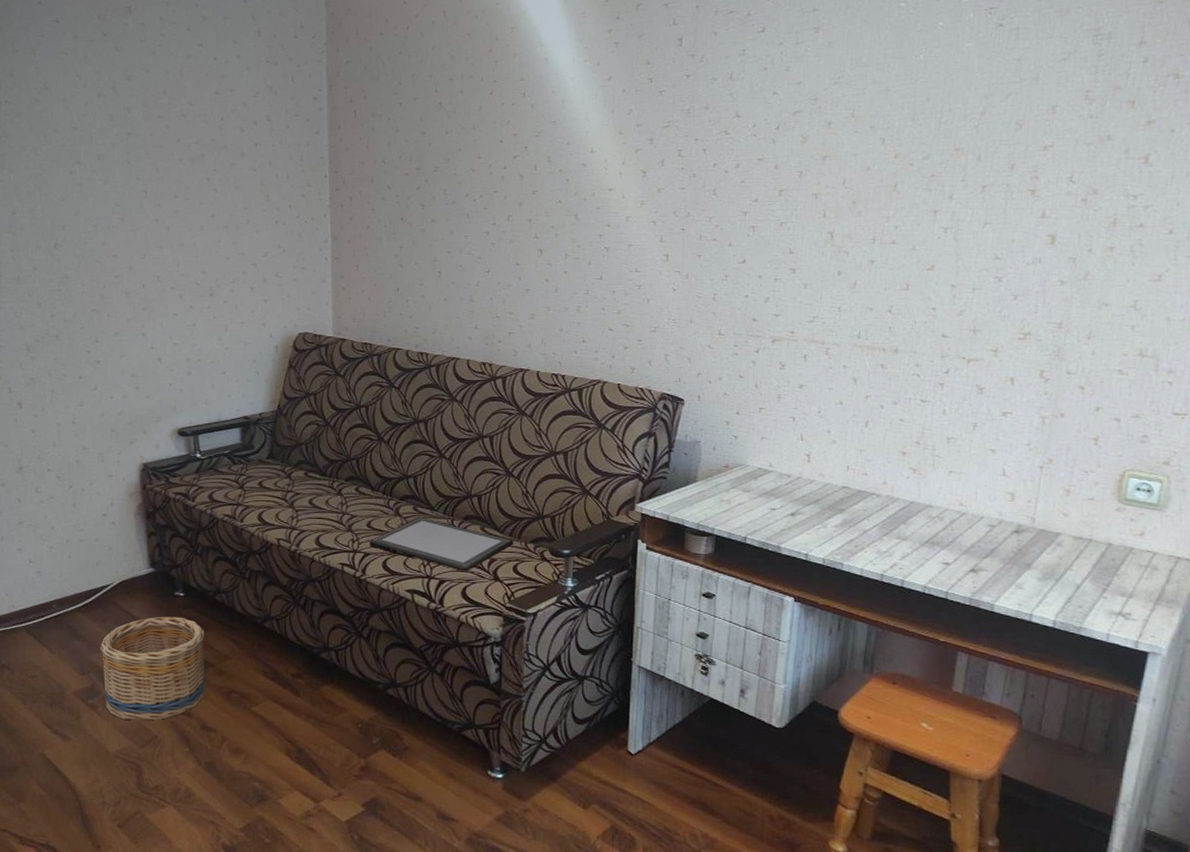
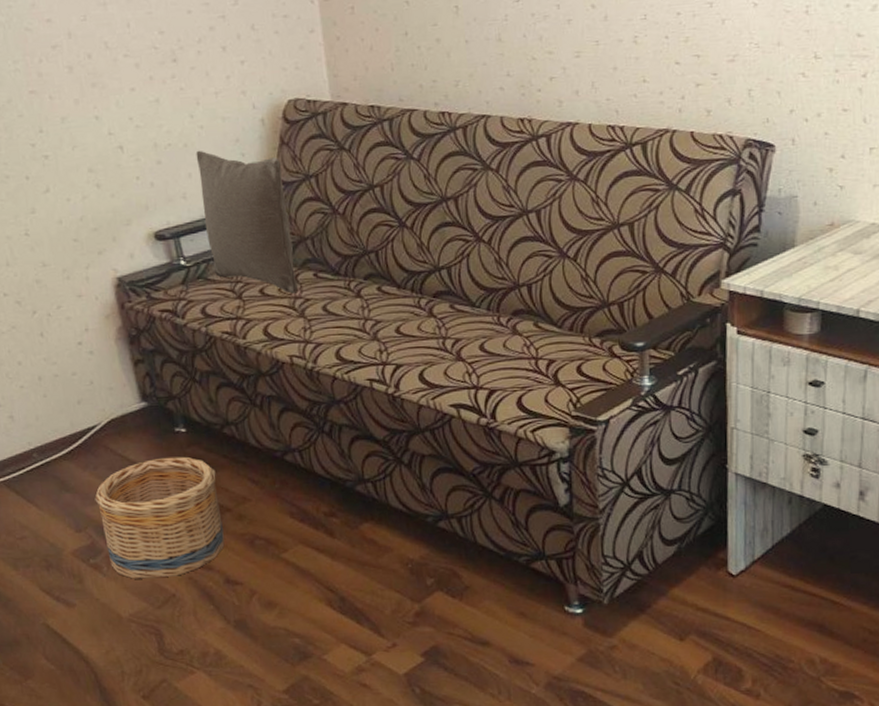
pillow: none [219,366,290,488] -> present [196,150,298,294]
tablet: present [370,517,514,572] -> none [401,317,576,379]

